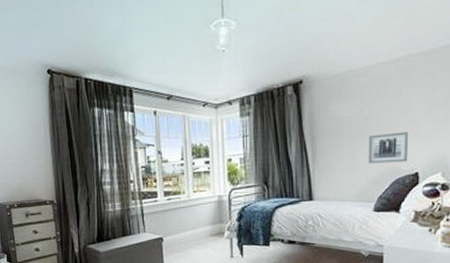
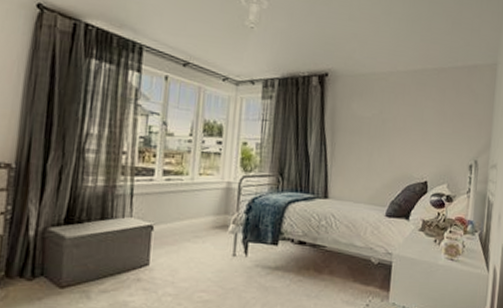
wall art: present [368,132,409,164] -> none [383,138,421,170]

